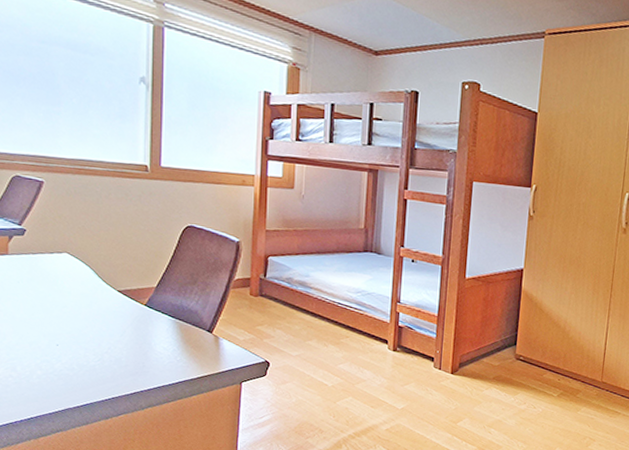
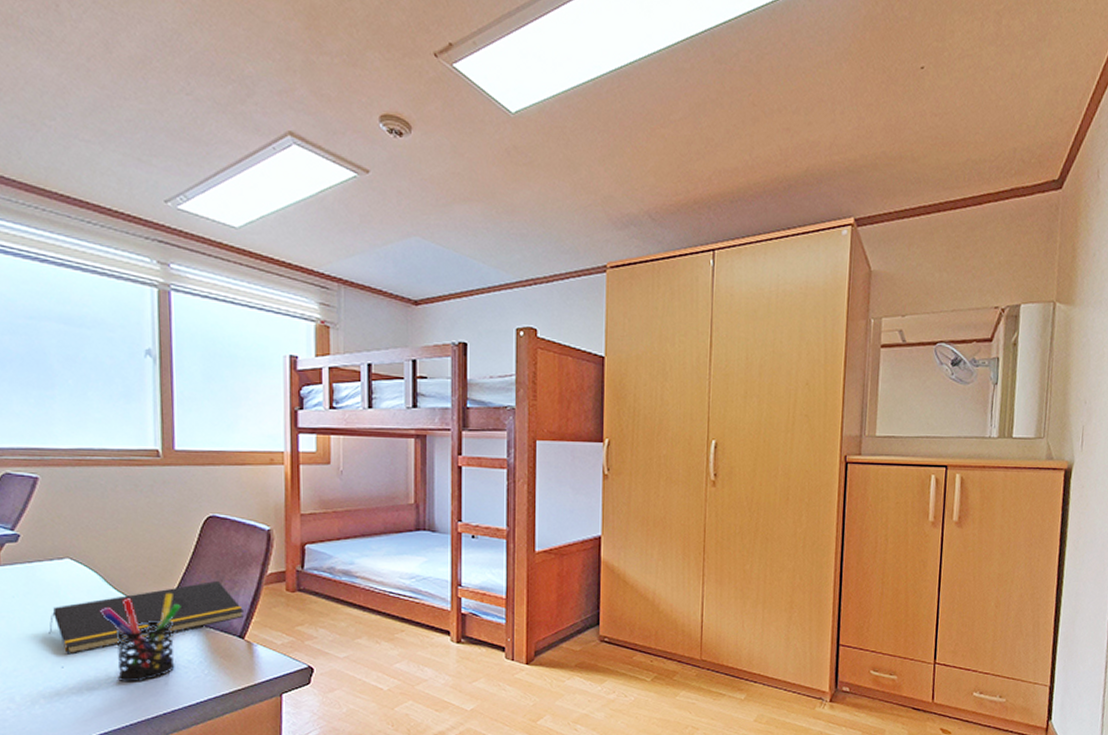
notepad: none [47,281,214,335] -> present [49,580,245,655]
pen holder: none [90,289,160,363] -> present [99,593,181,683]

